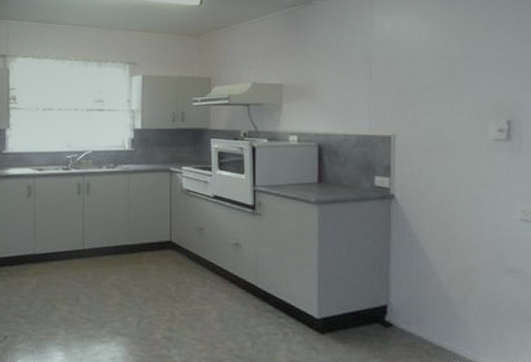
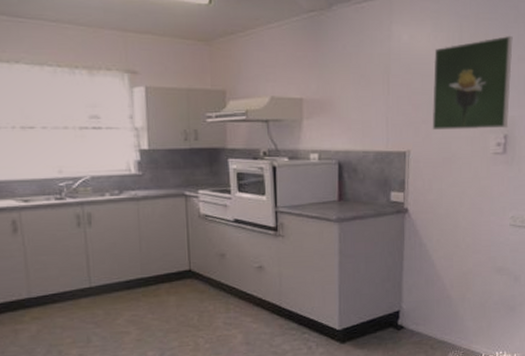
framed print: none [419,19,512,115] -> present [432,36,513,131]

